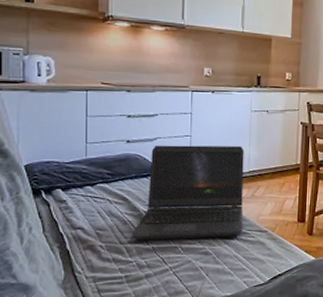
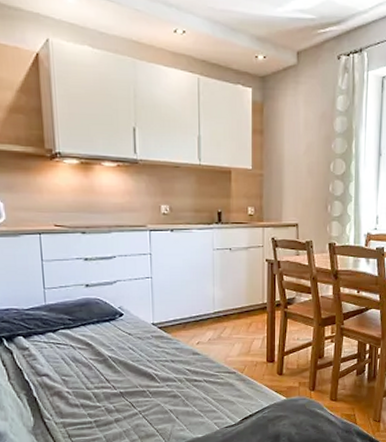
laptop computer: present [132,145,244,241] -> none [98,287,211,386]

